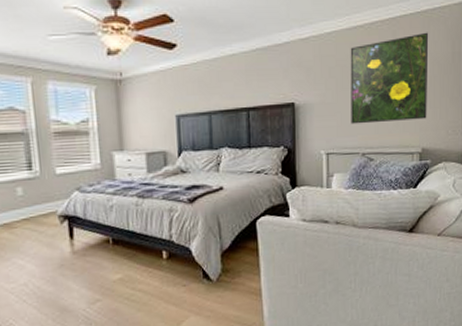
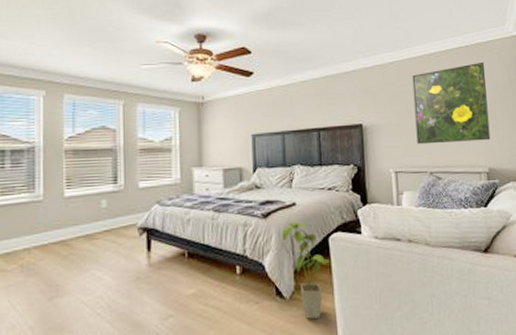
house plant: none [208,205,259,299] -> present [281,221,332,320]

